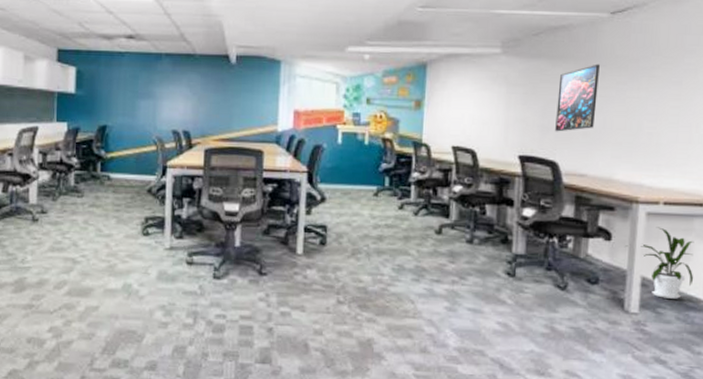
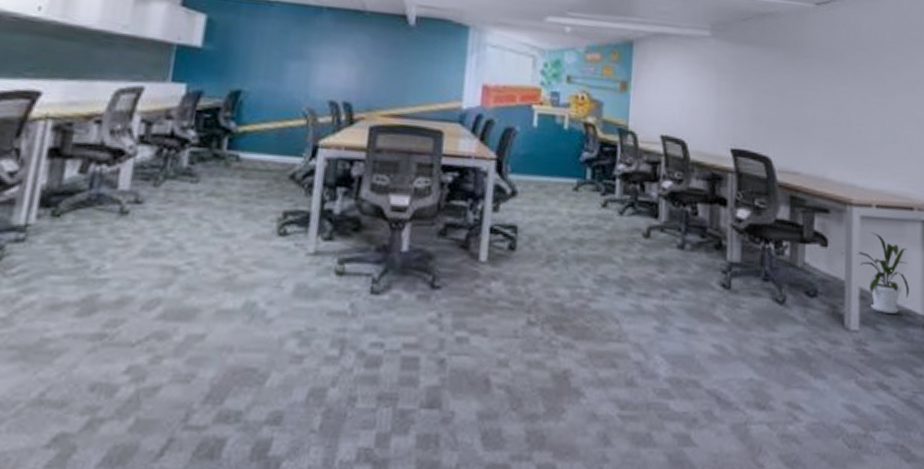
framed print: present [555,64,600,132] -> none [767,54,808,125]

